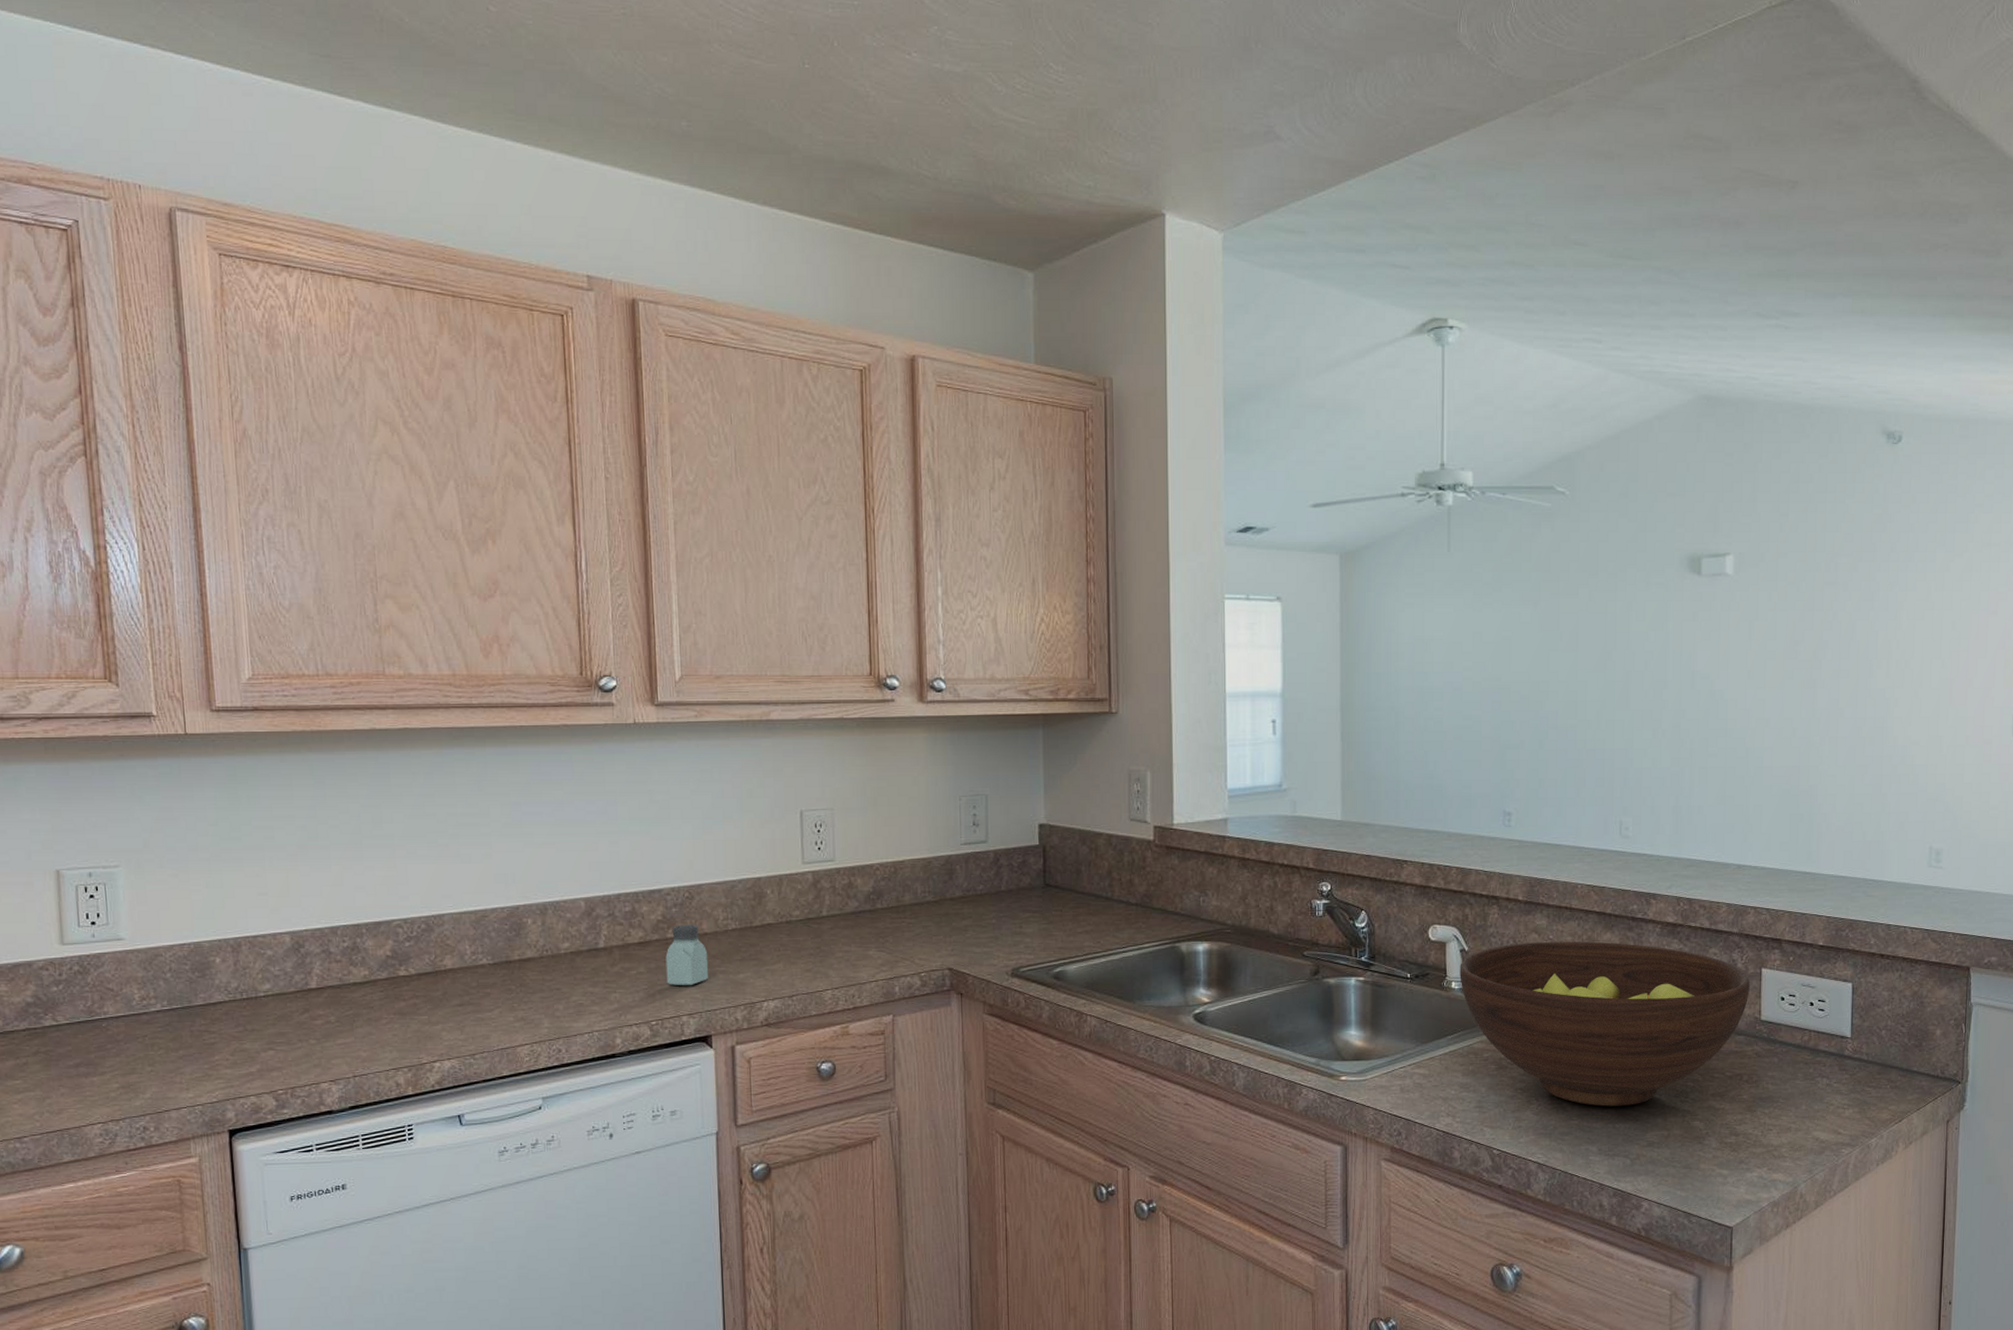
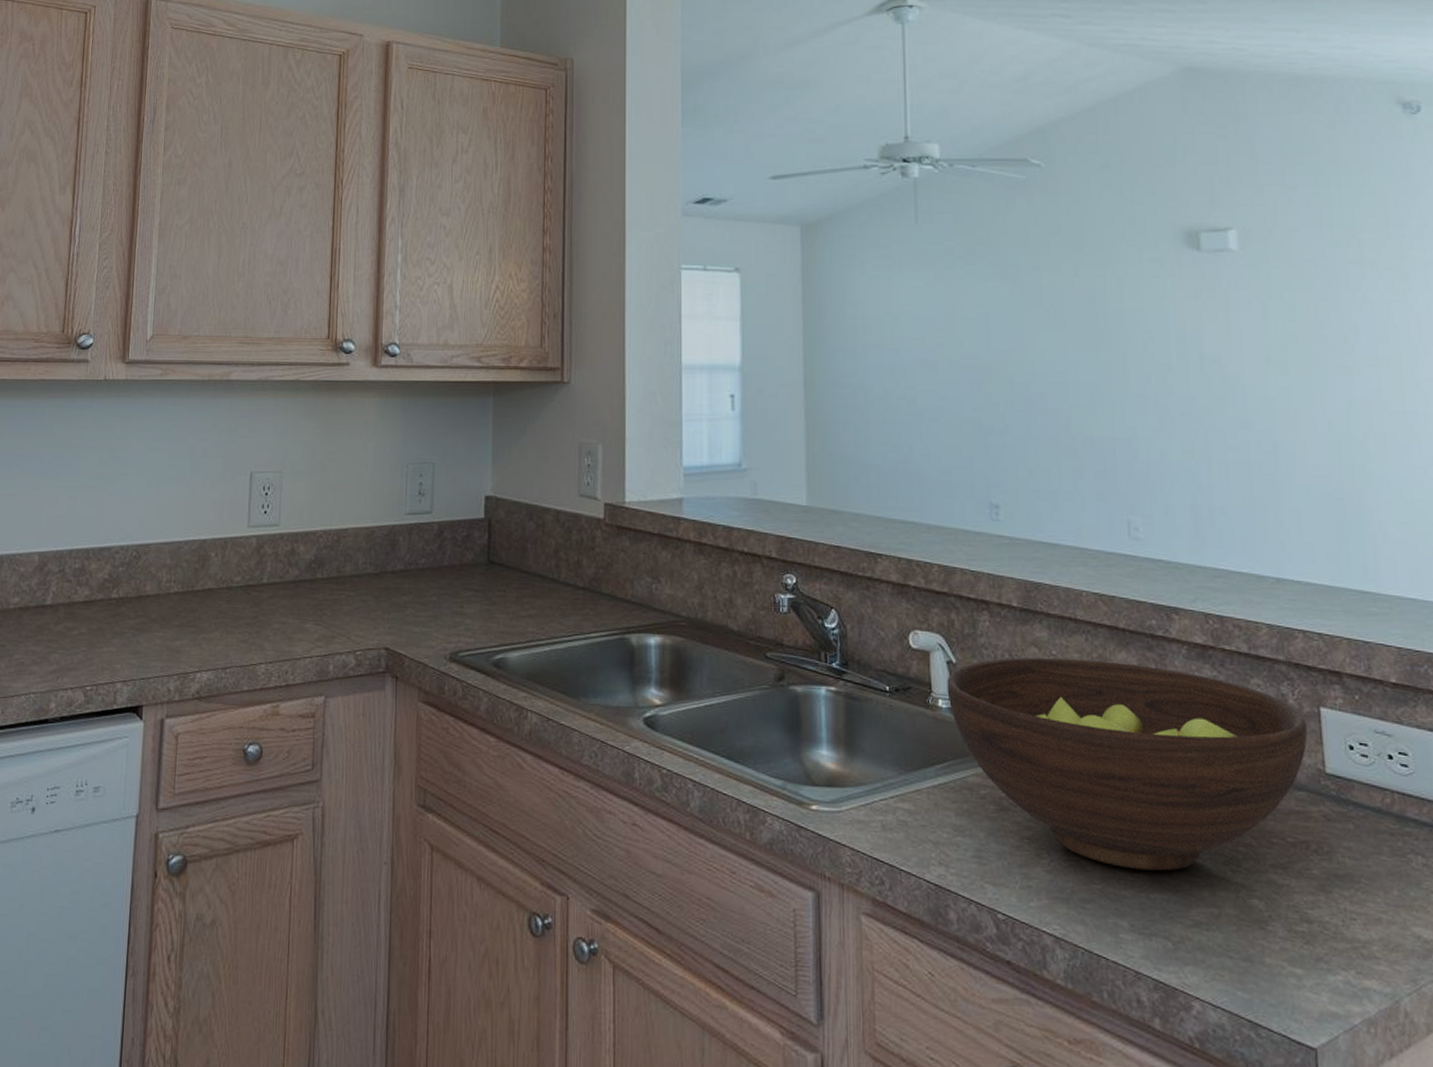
saltshaker: present [665,924,709,986] -> none [106,584,148,651]

